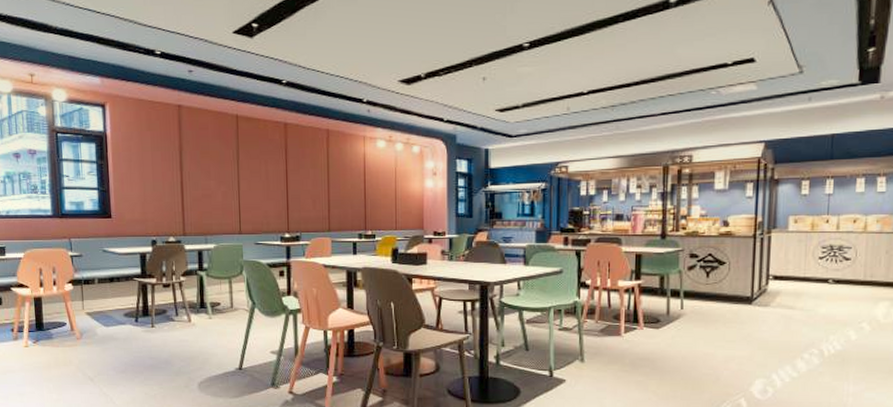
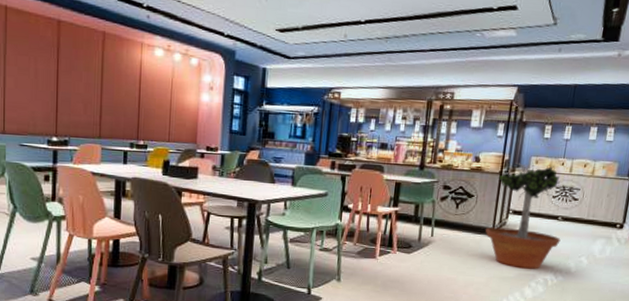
potted tree: none [743,217,834,338] -> present [486,158,561,268]

